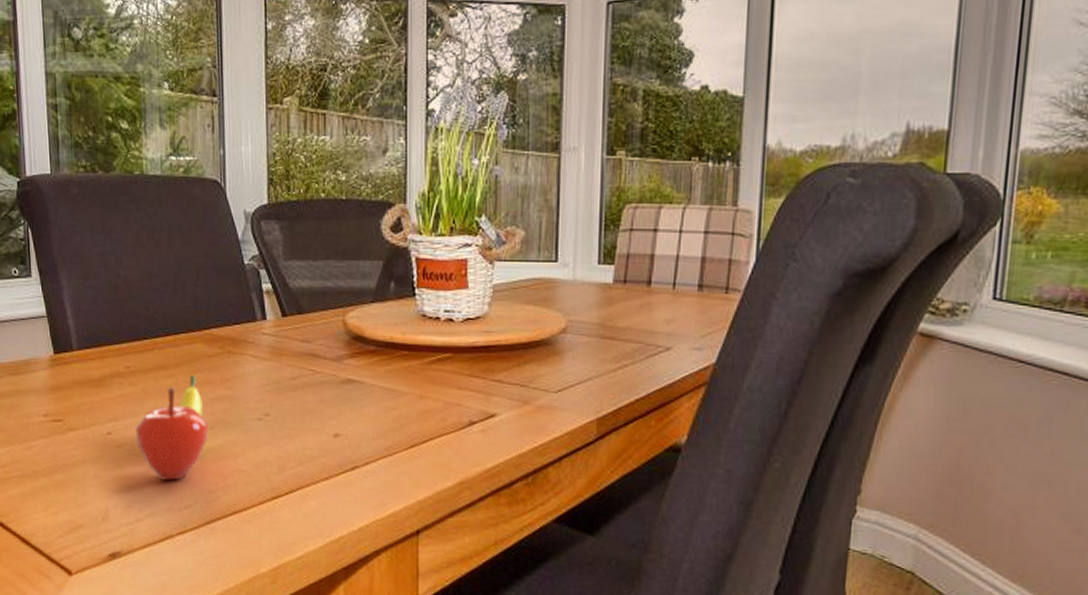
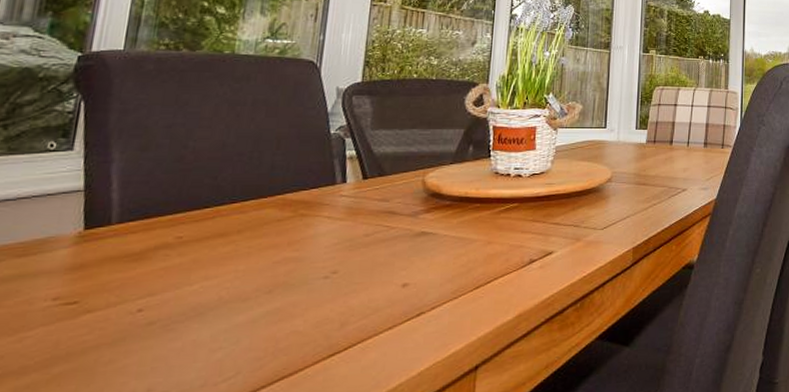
fruit: present [135,375,208,481] -> none [173,240,266,355]

